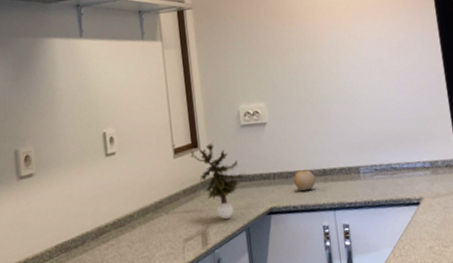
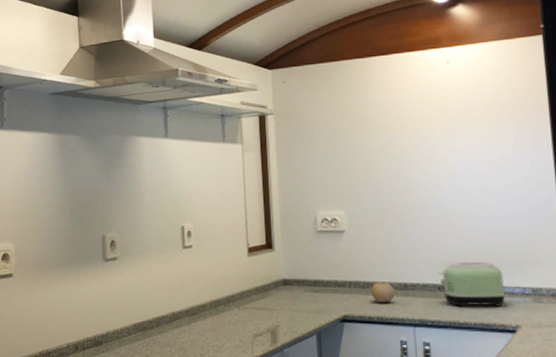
potted plant: present [189,142,246,219] -> none [263,245,320,320]
toaster: none [351,140,410,186] -> present [437,261,506,307]

